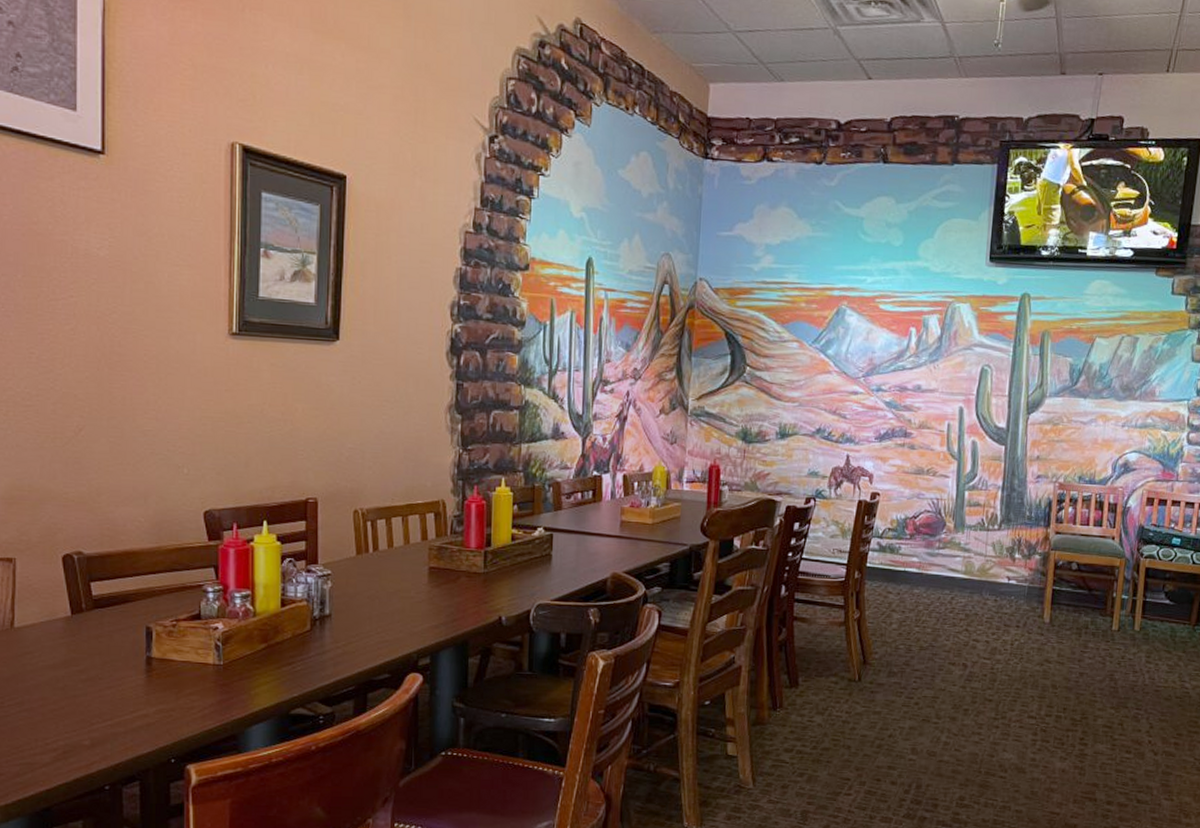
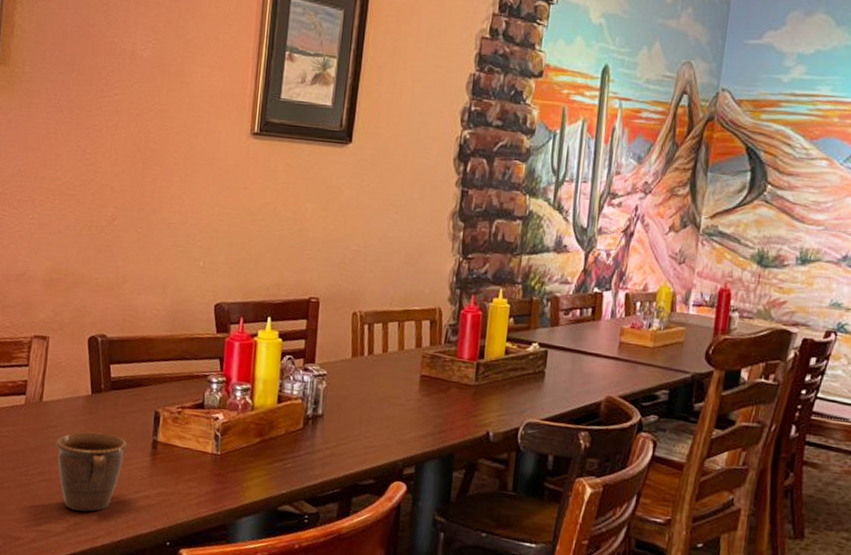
mug: none [34,655,119,738] -> present [56,432,128,512]

